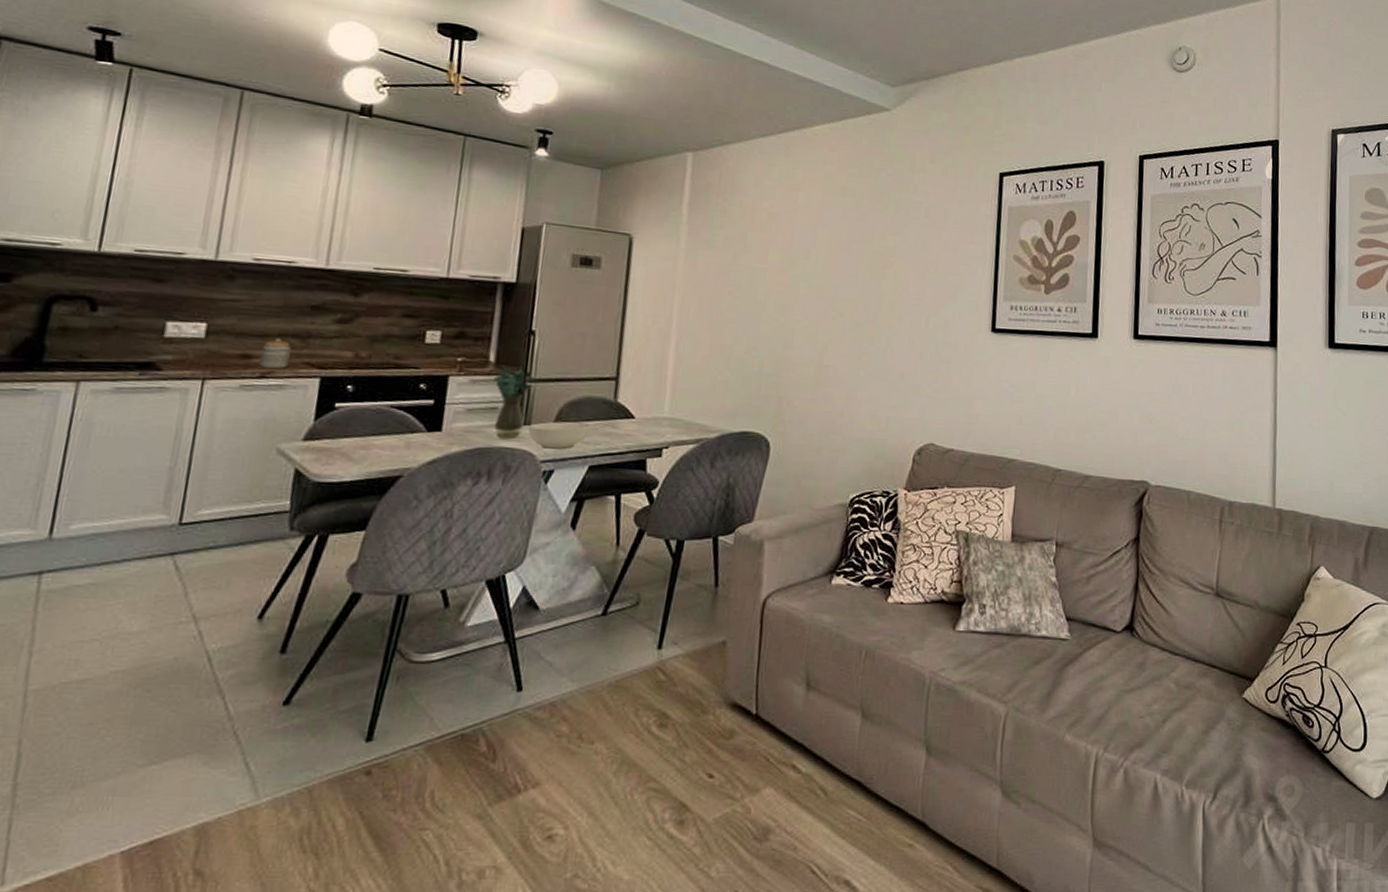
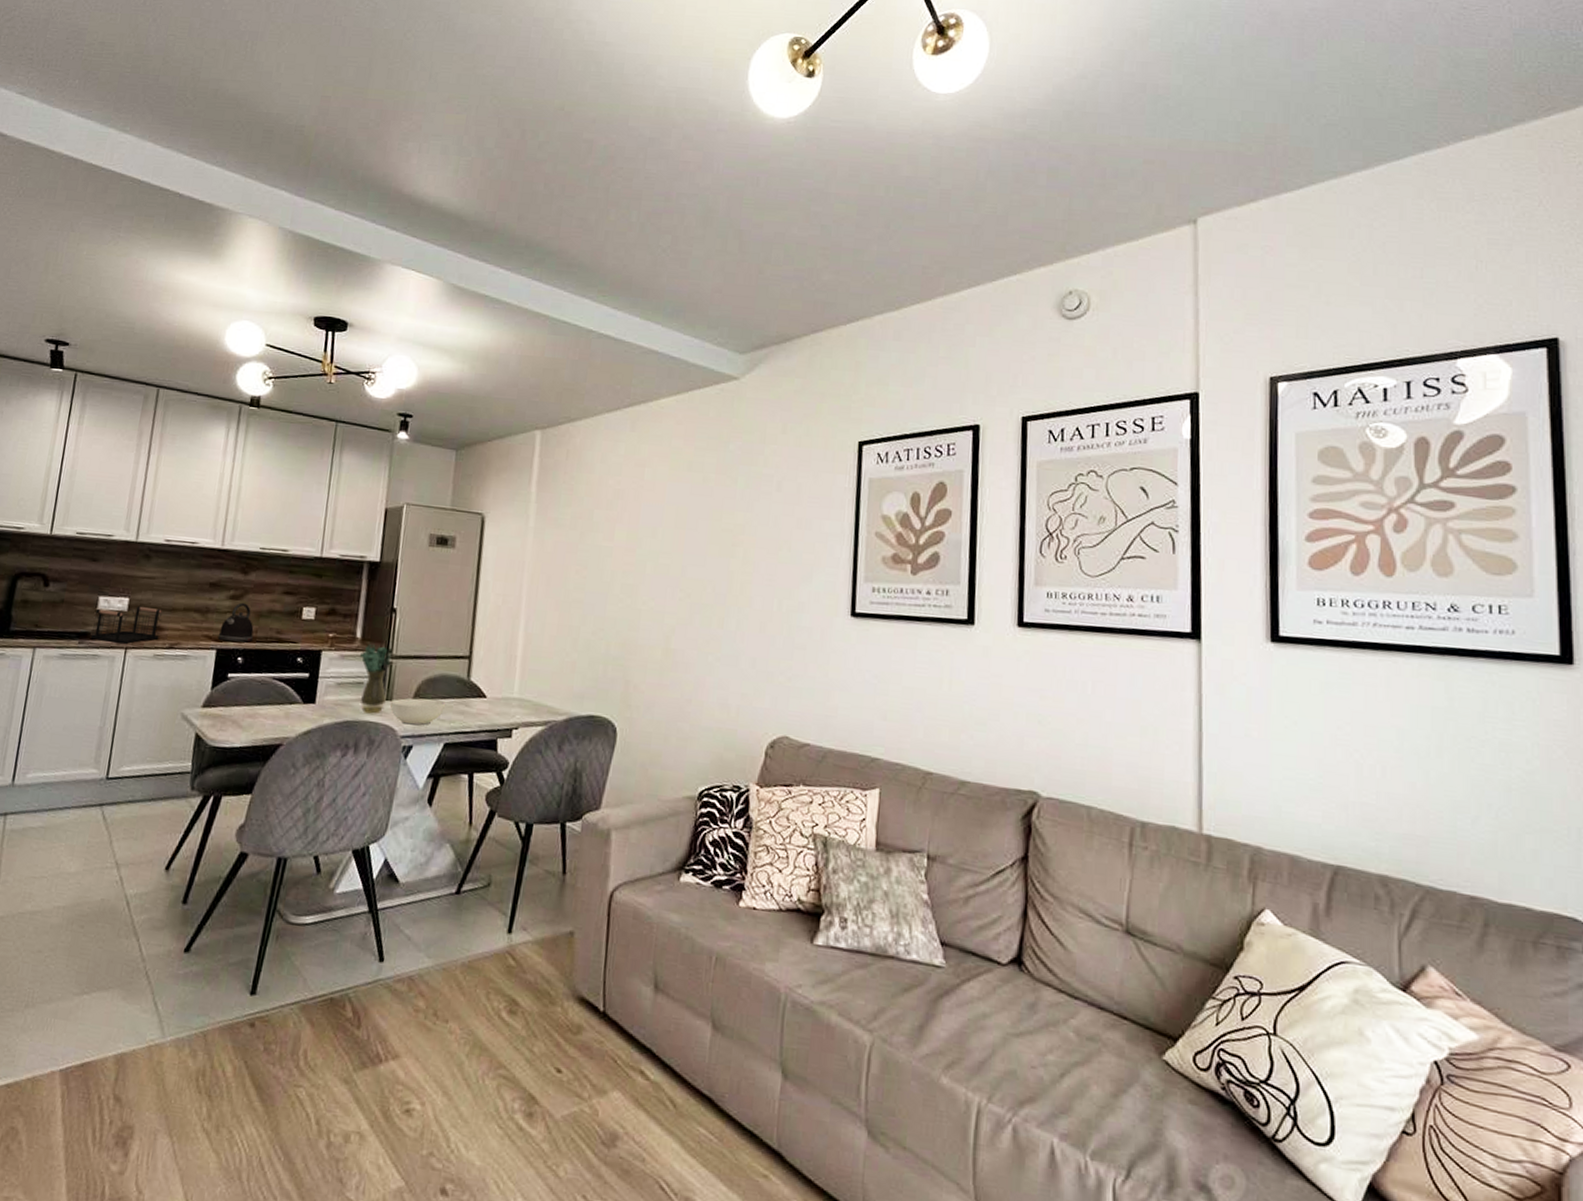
dish rack: none [155,331,251,375] -> present [90,605,162,644]
jar: present [258,338,291,369] -> none [168,612,194,641]
kettle: none [322,326,367,370] -> present [218,602,254,643]

